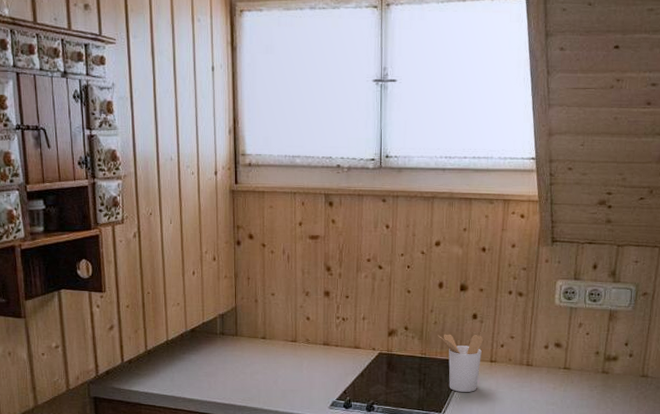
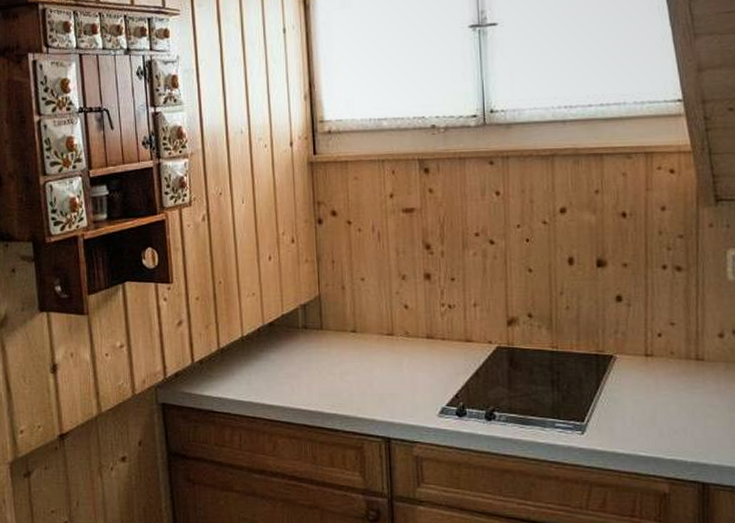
utensil holder: present [438,334,483,392] -> none [571,321,633,395]

